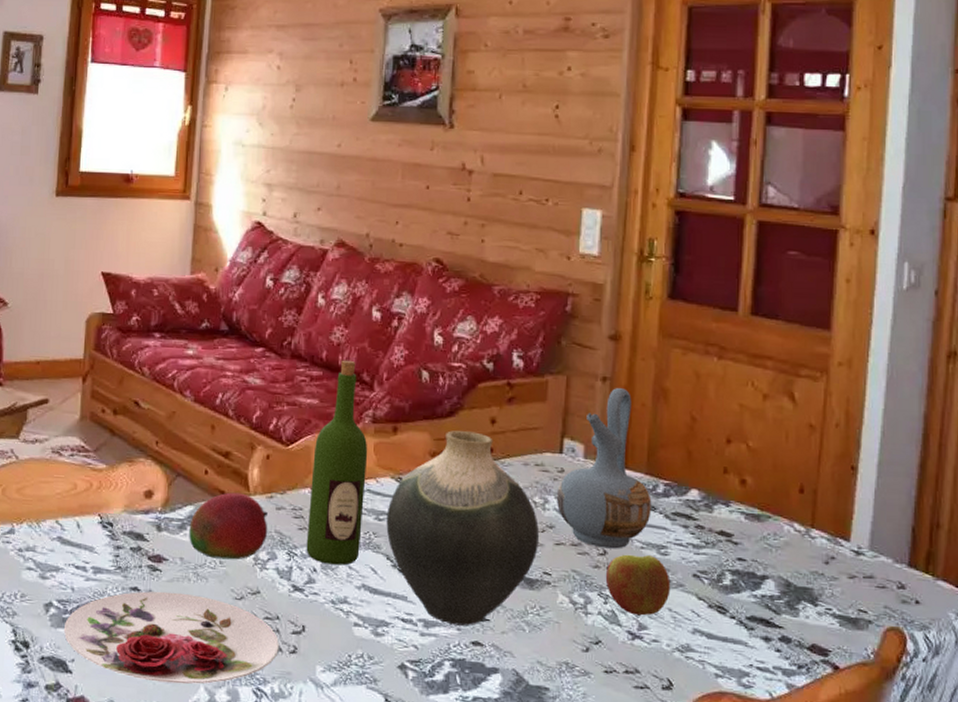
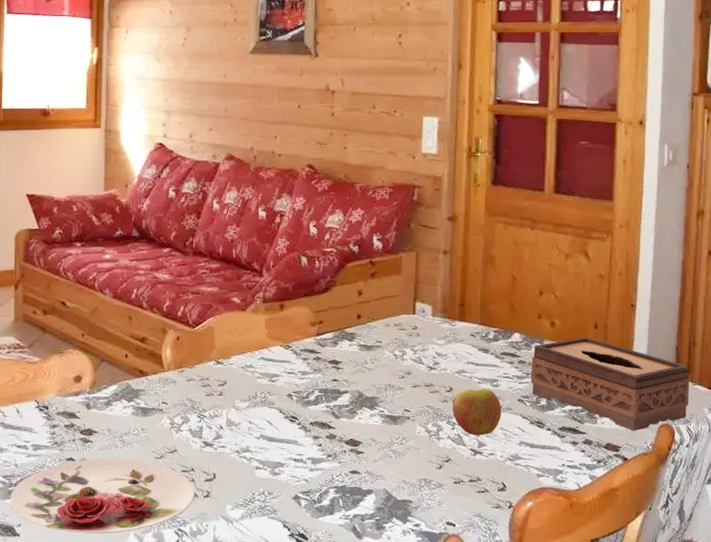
fruit: present [189,492,268,560] -> none [114,370,181,427]
wine bottle: present [306,360,368,566] -> none [213,253,261,422]
vase: present [386,430,539,626] -> none [278,303,400,460]
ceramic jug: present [557,388,652,549] -> none [412,258,485,386]
tissue box: none [711,502,930,632] -> present [531,337,690,431]

